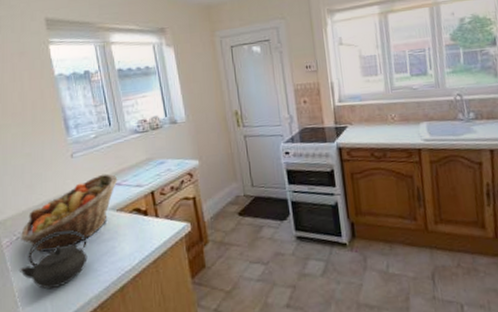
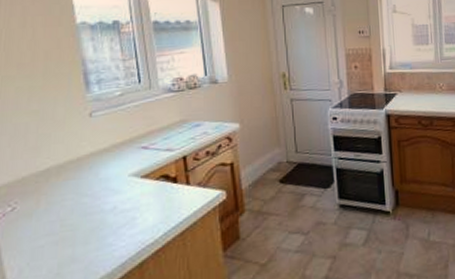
kettle: present [19,229,88,290] -> none [11,198,102,269]
fruit basket: present [20,174,118,252] -> none [16,136,145,225]

